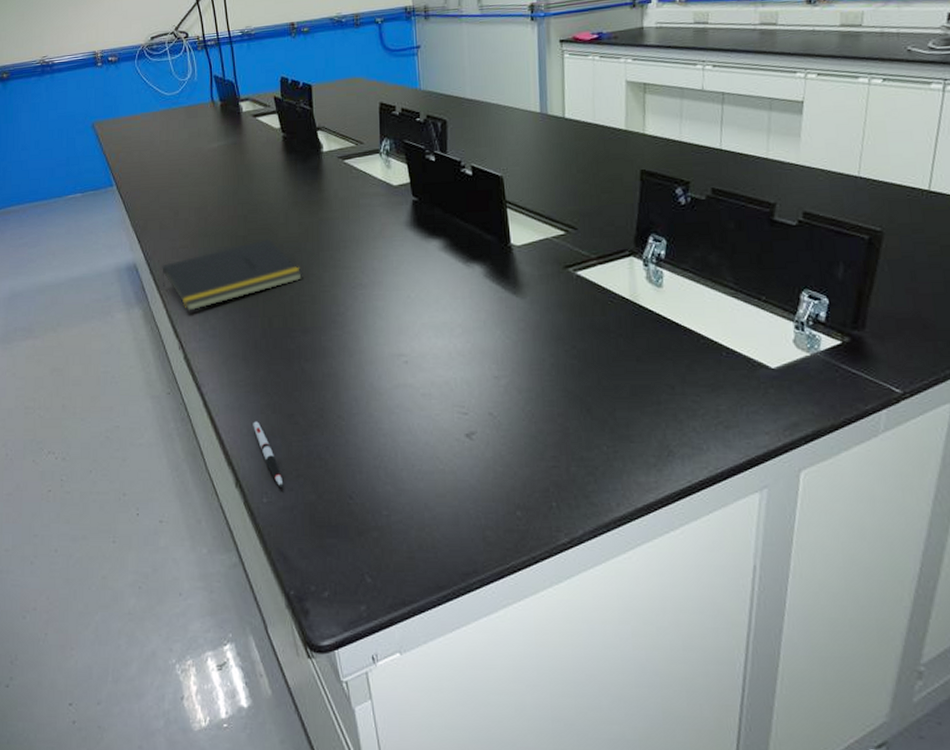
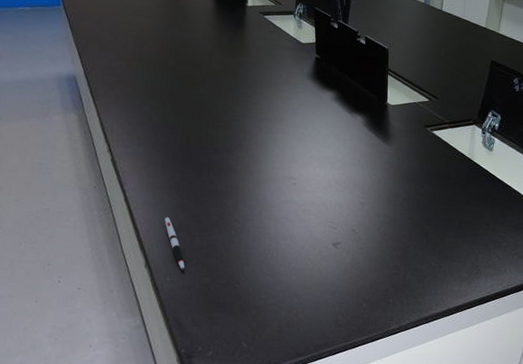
notepad: present [162,238,303,311] -> none [98,70,219,122]

